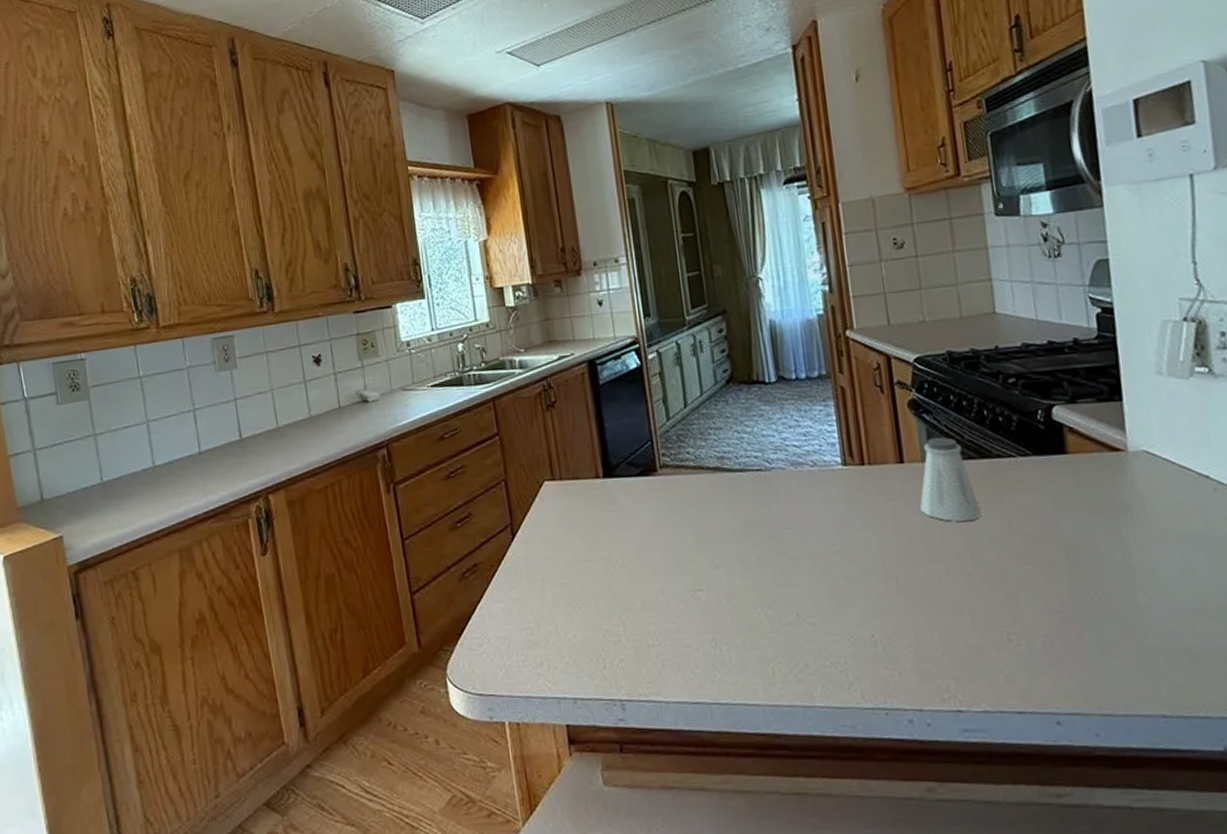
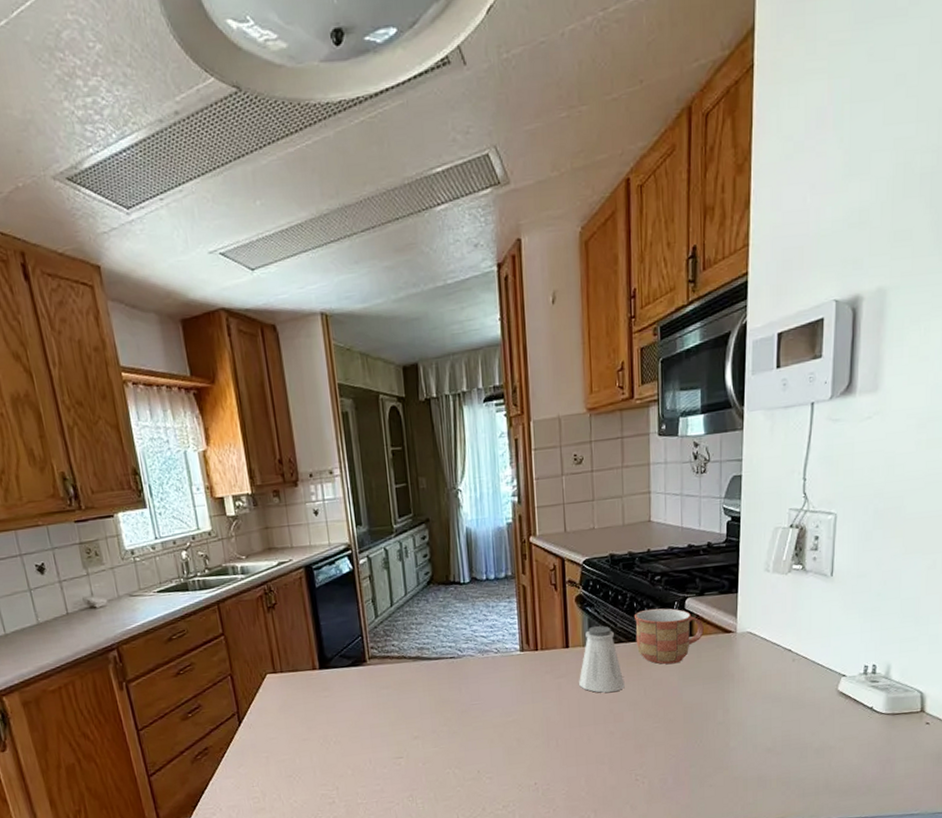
mug: none [985,417,1082,489] -> present [634,608,704,665]

